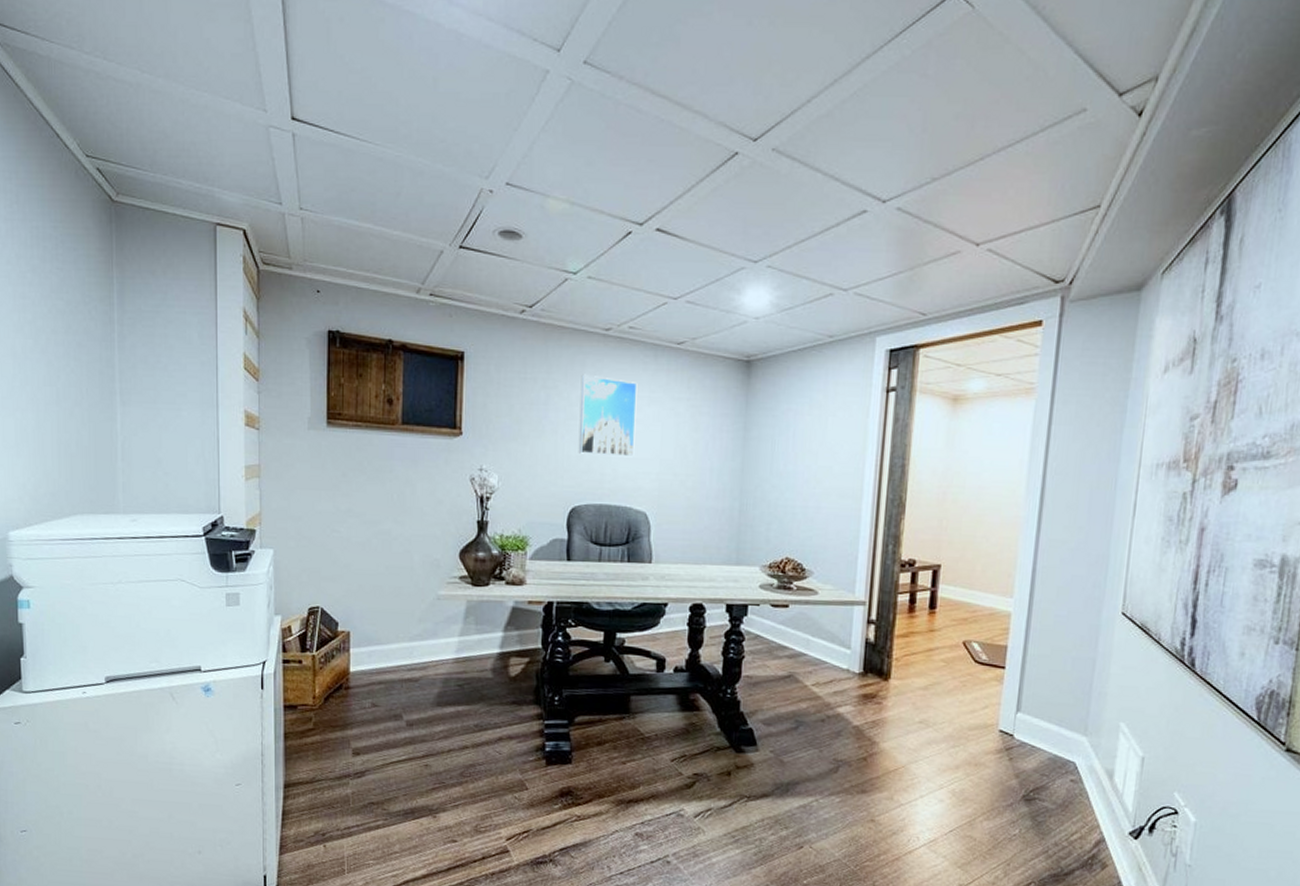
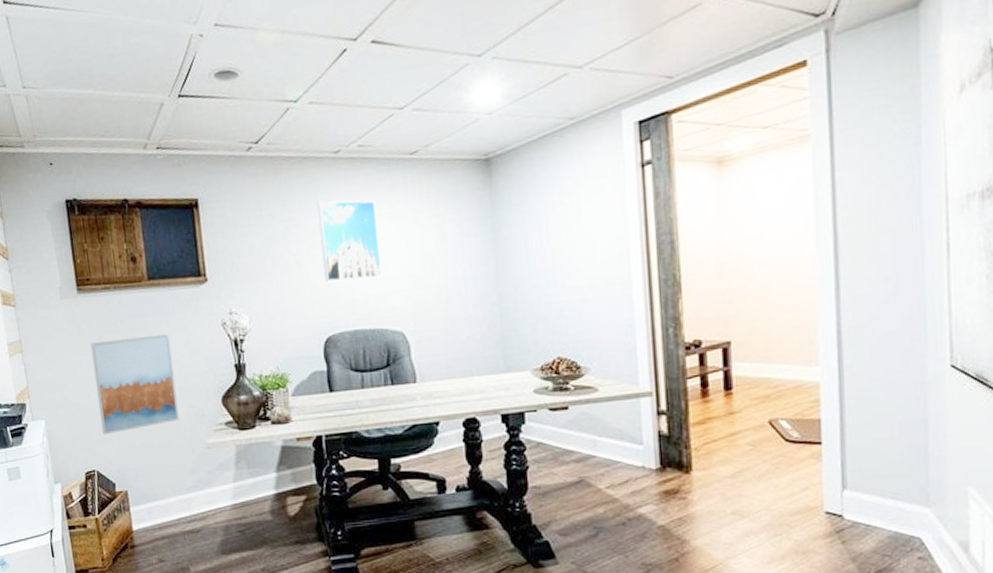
wall art: none [332,477,415,573] -> present [90,334,180,435]

